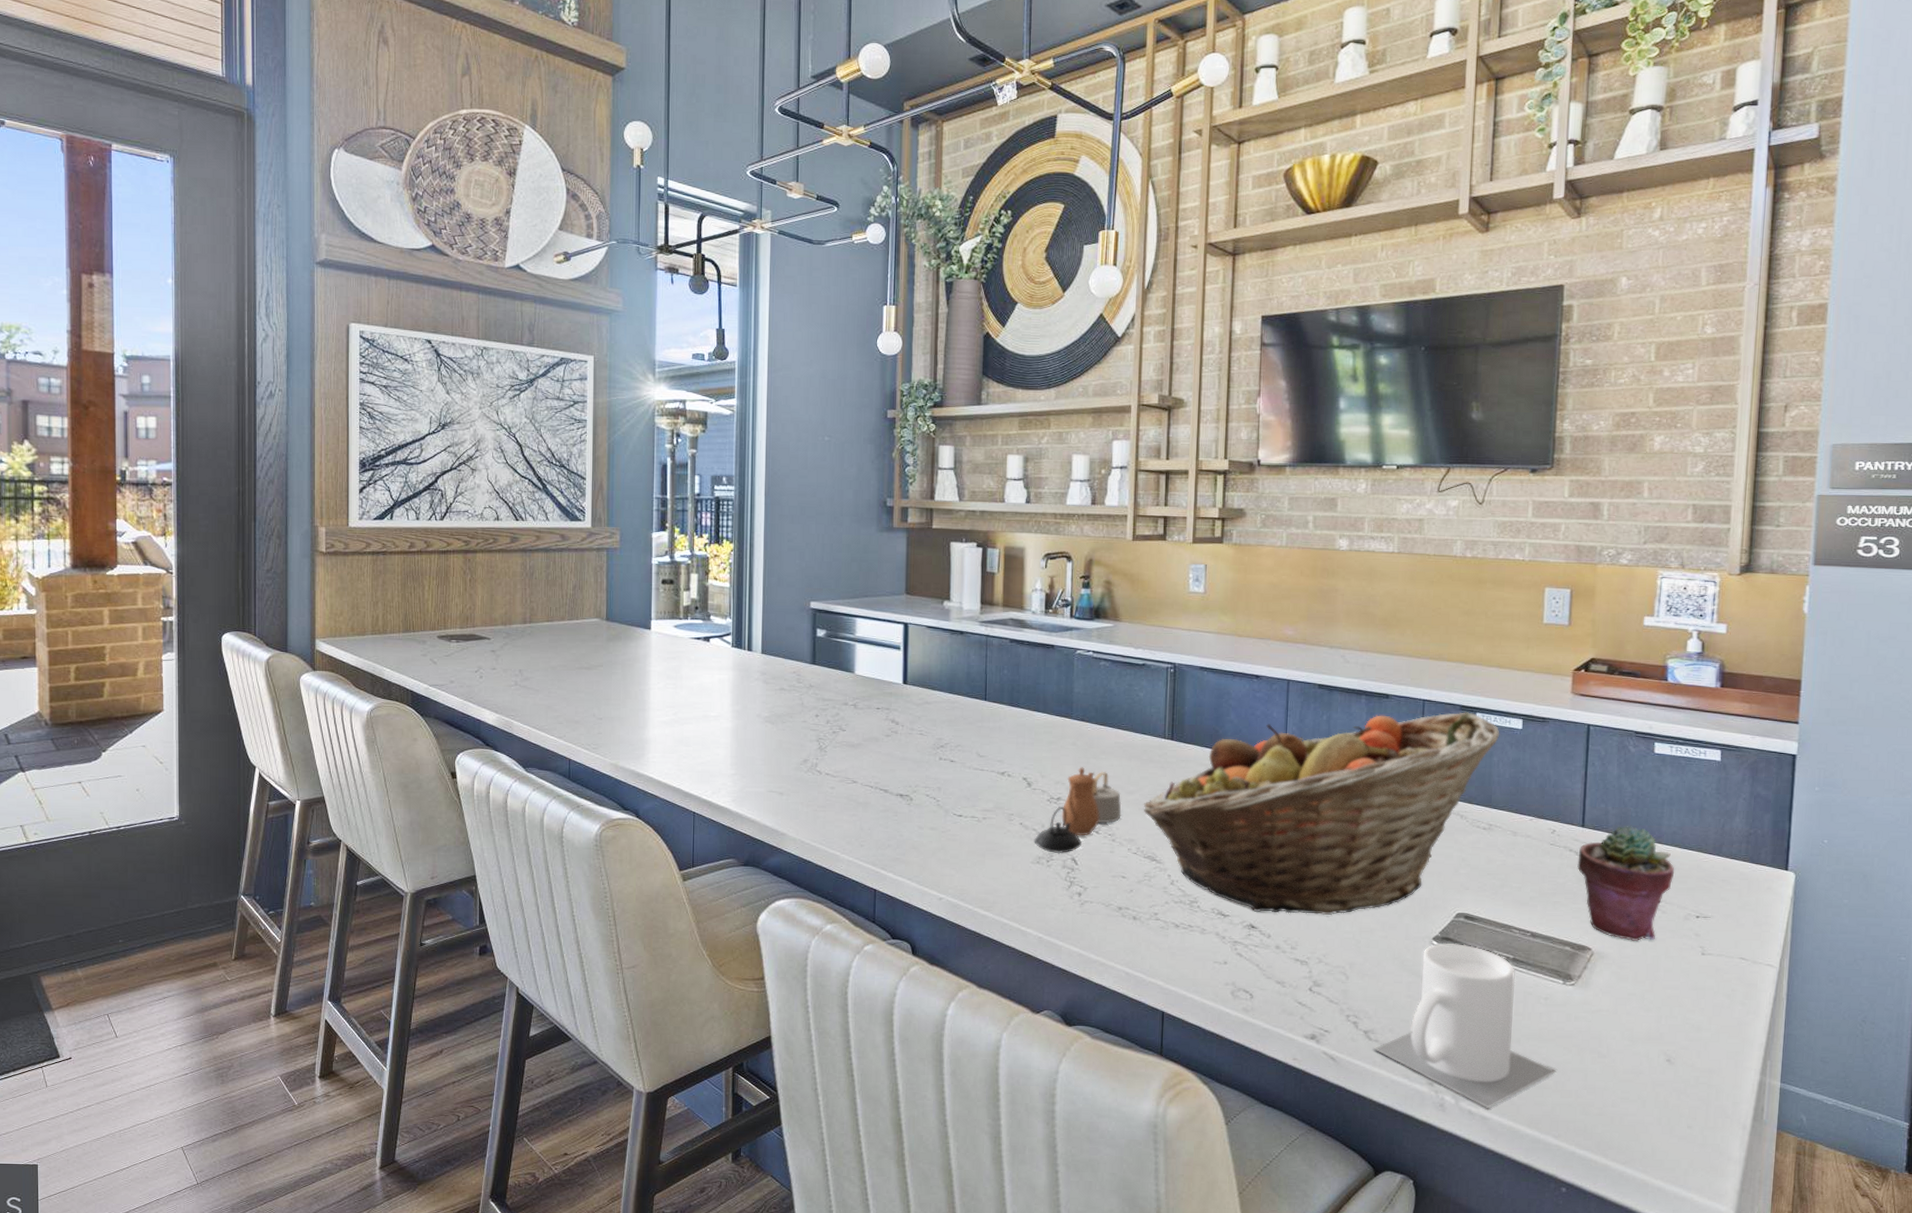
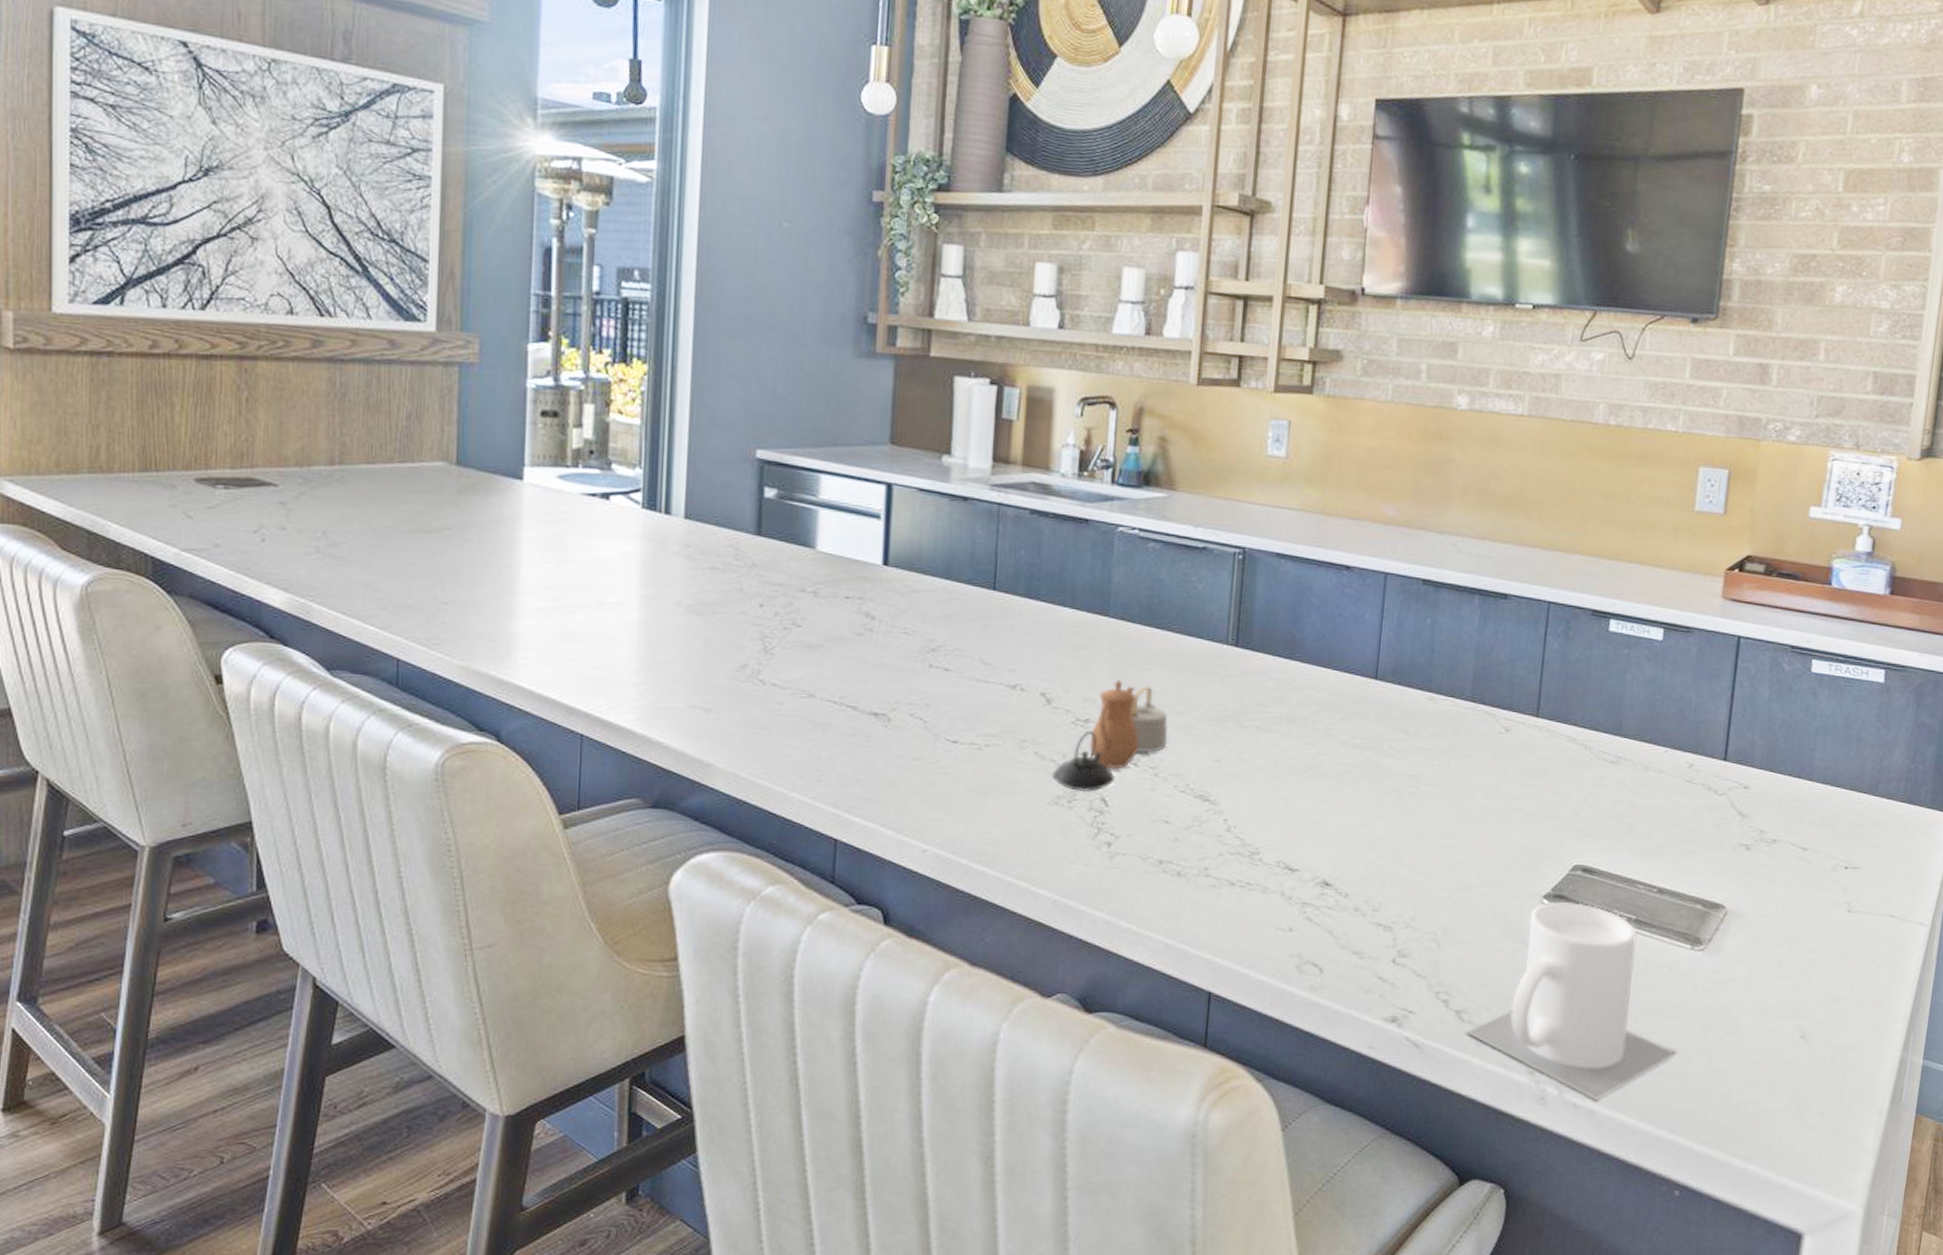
fruit basket: present [1143,712,1500,915] -> none [1196,618,1637,868]
potted succulent: present [1577,825,1675,942] -> none [1715,758,1825,898]

